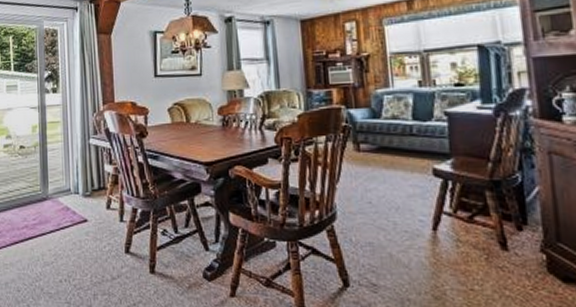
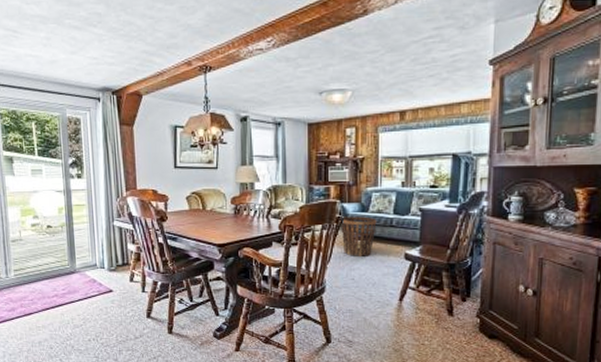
basket: none [347,124,393,174] -> present [340,216,377,256]

